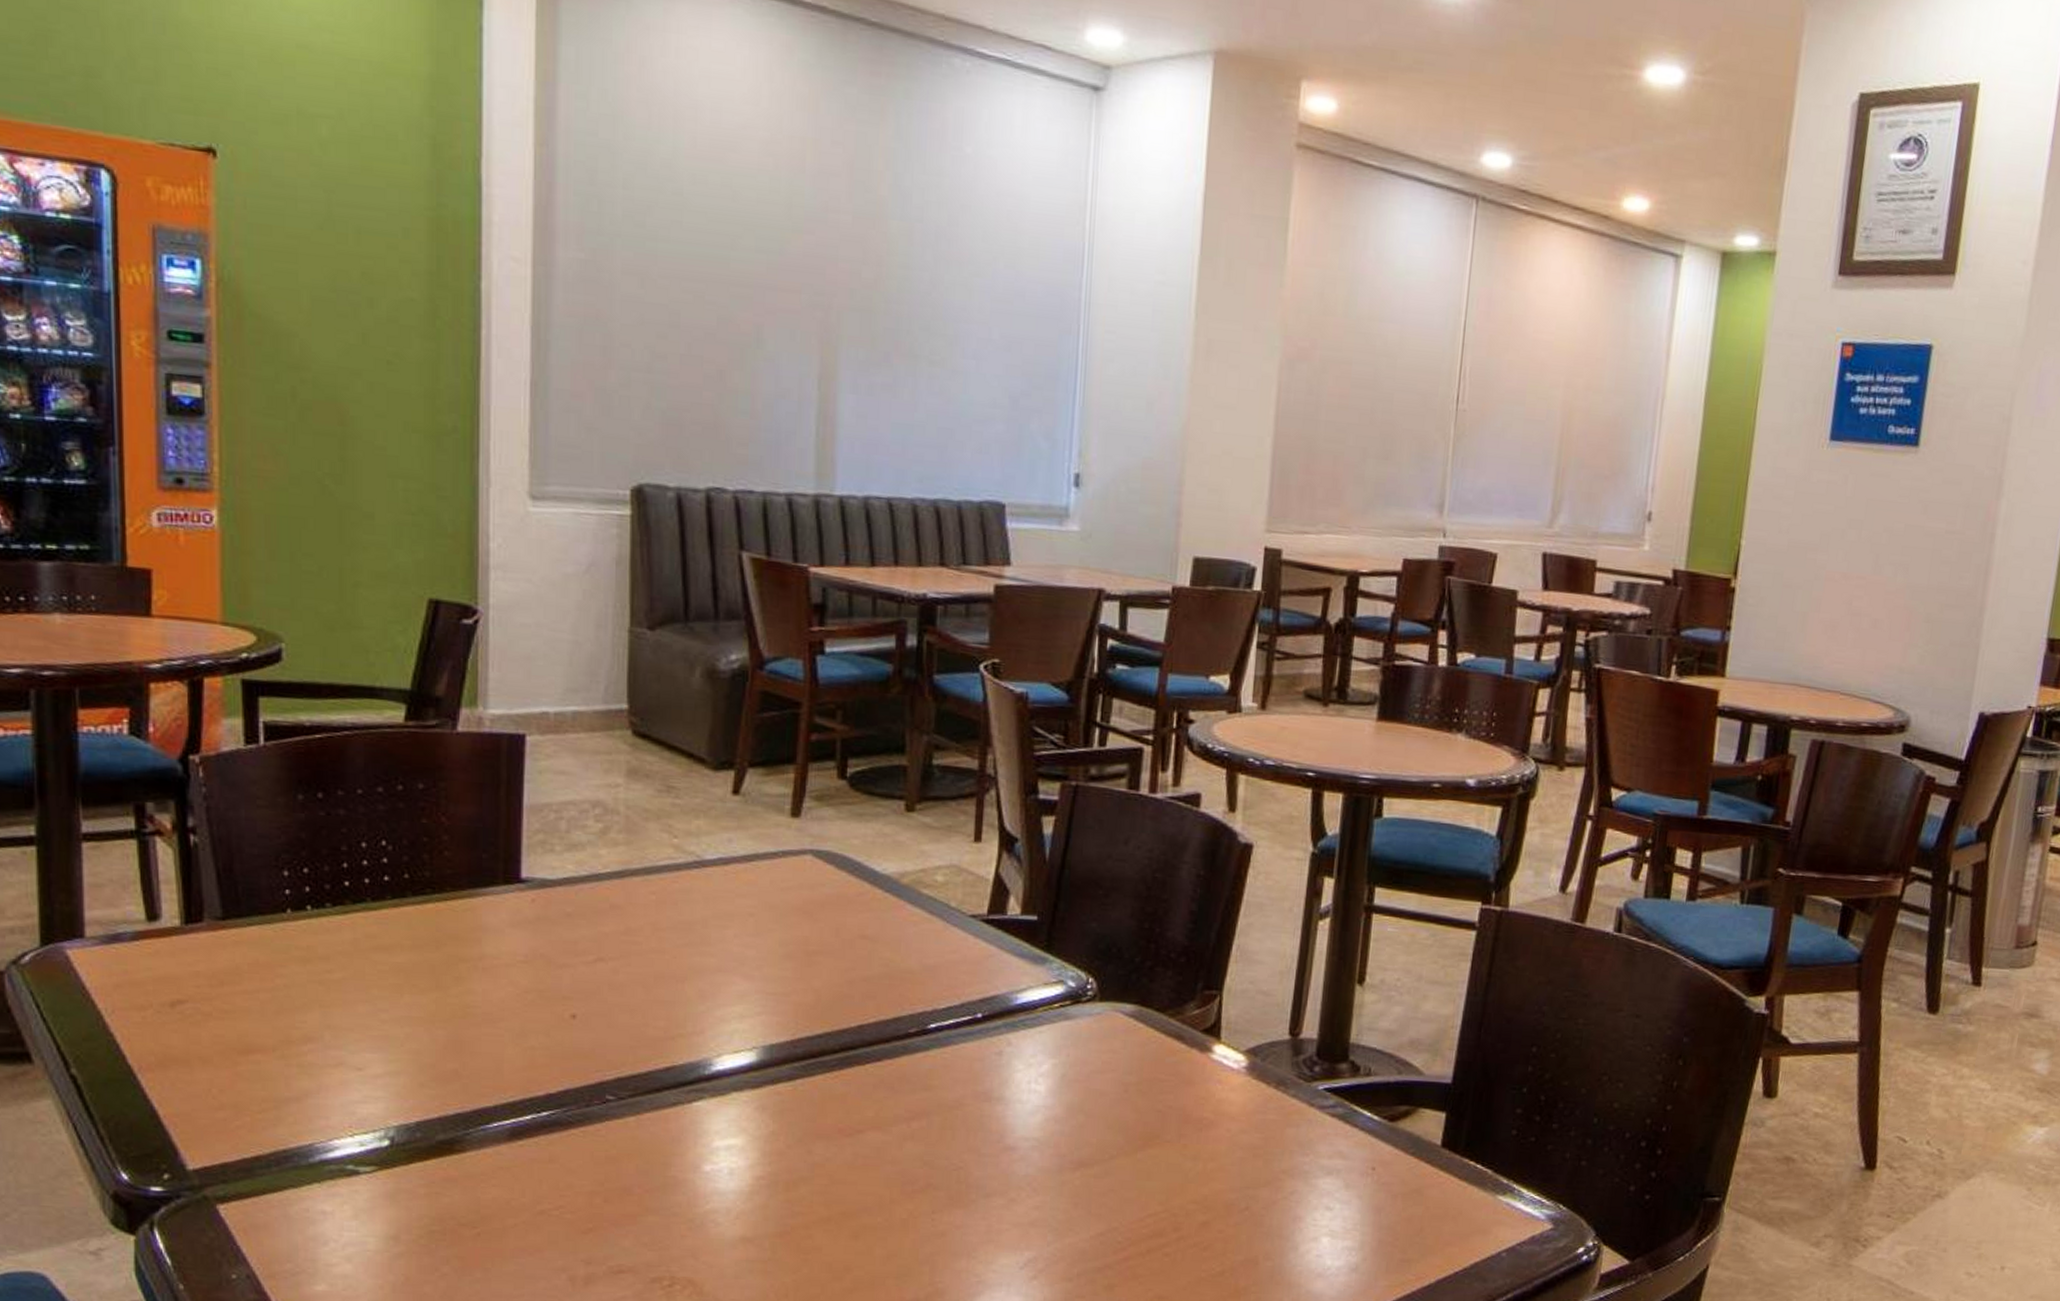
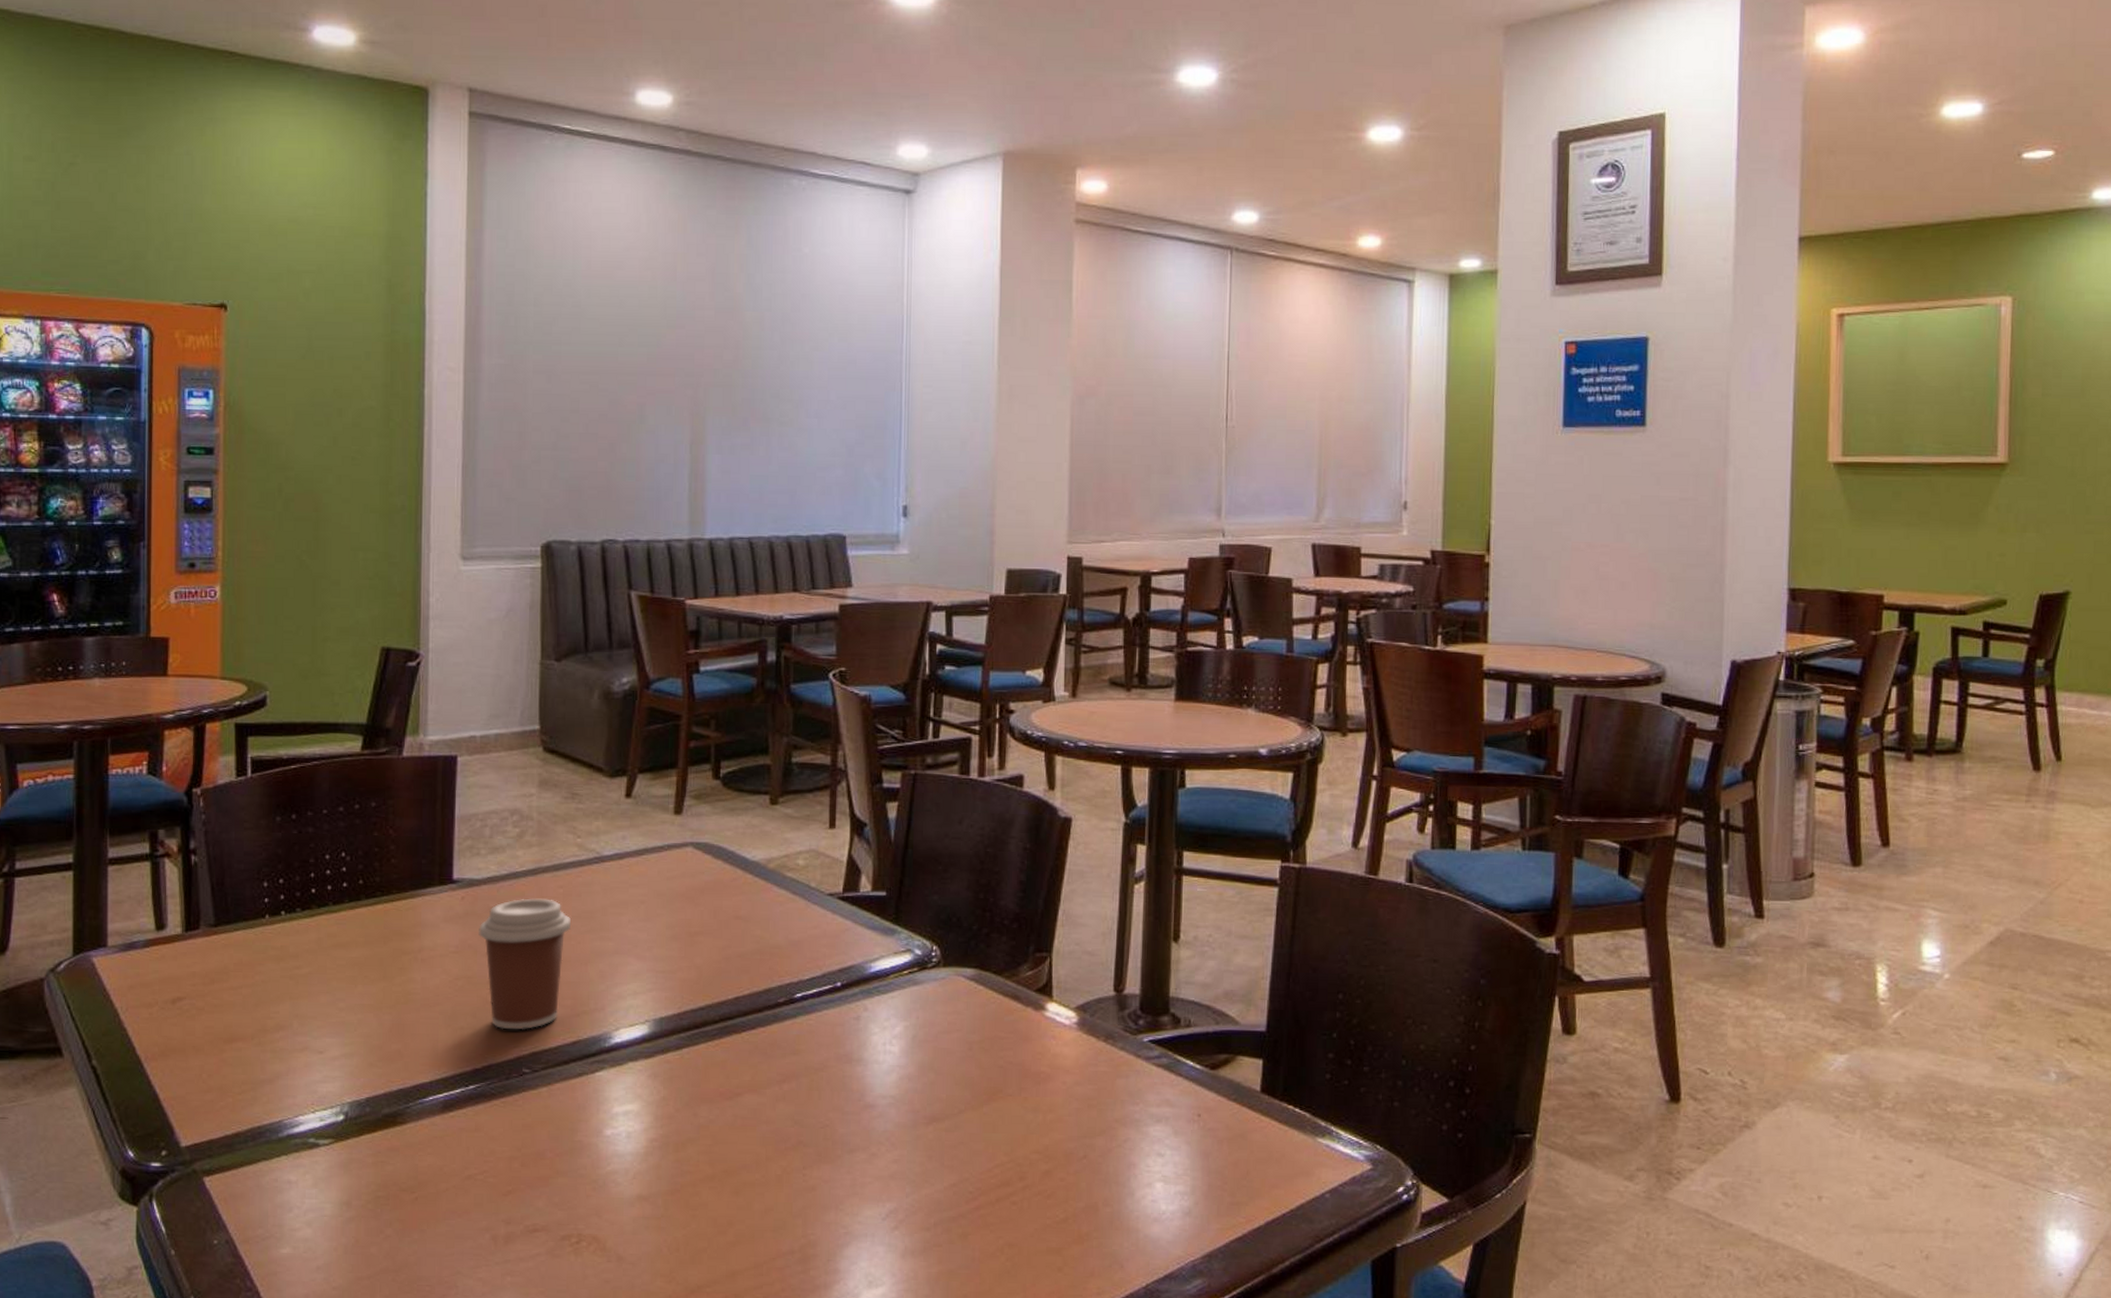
coffee cup: none [553,904,666,1052] -> present [479,898,572,1030]

